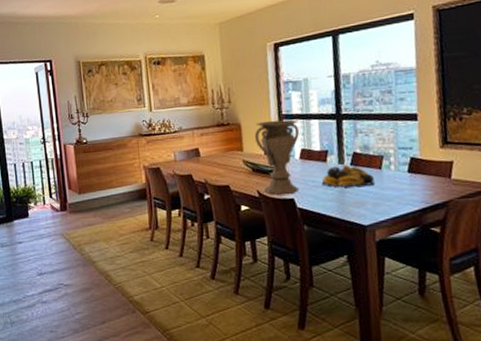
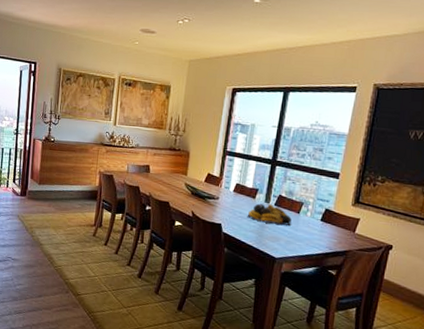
vase: present [254,119,300,195] -> none [198,153,239,219]

